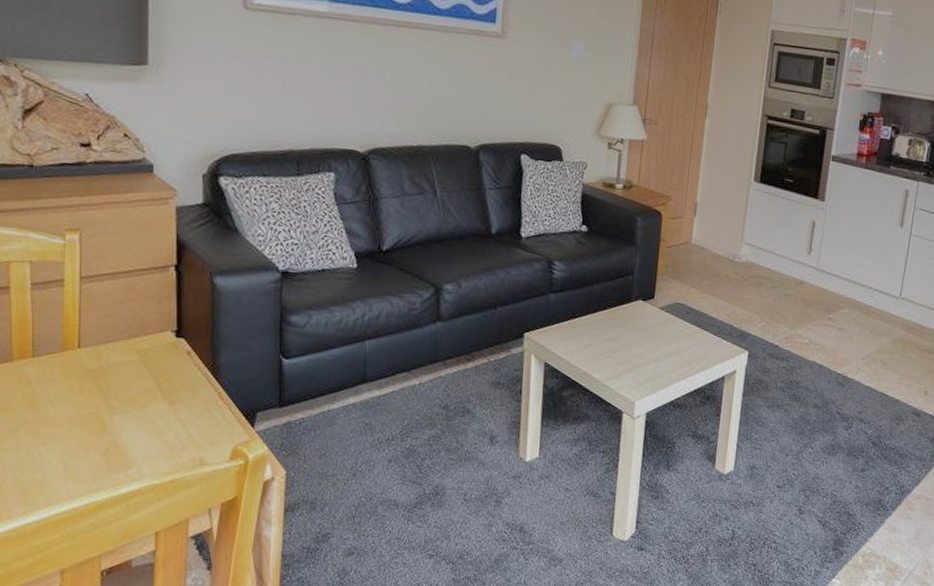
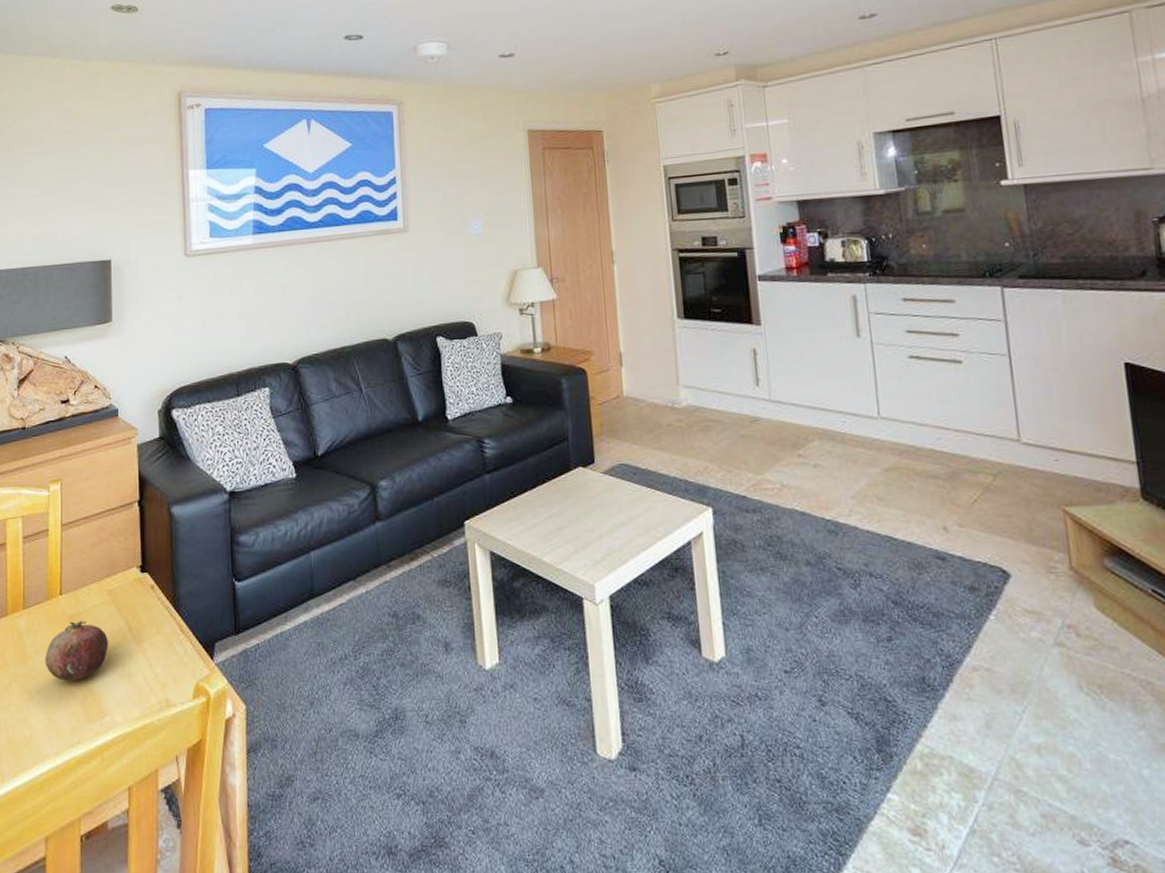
fruit: none [60,375,135,432] -> present [45,621,108,681]

